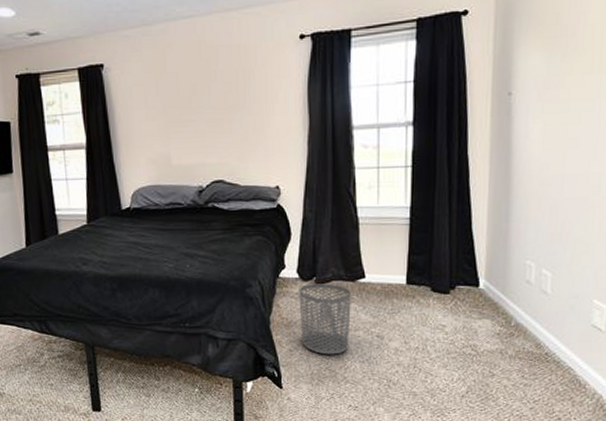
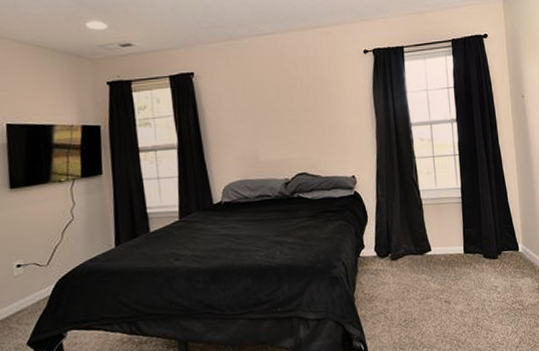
waste bin: present [299,283,351,355] -> none [377,258,423,324]

